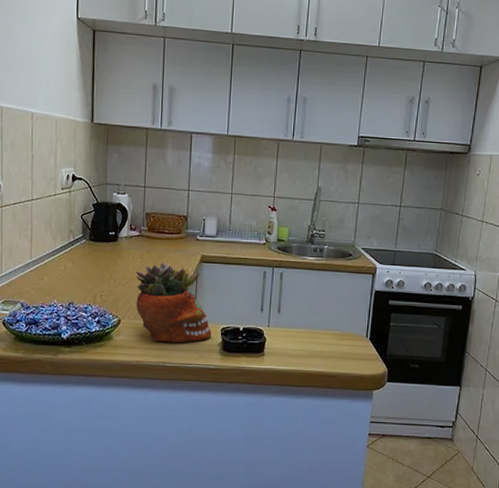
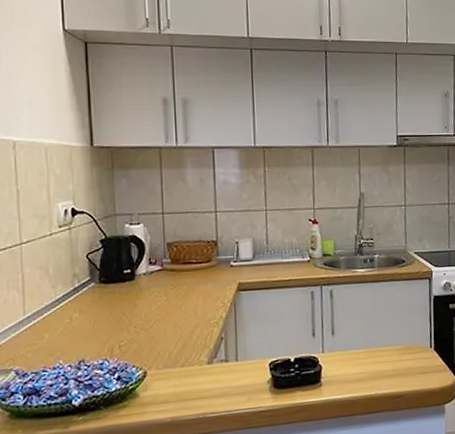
succulent planter: present [136,261,212,343] -> none [161,296,259,391]

